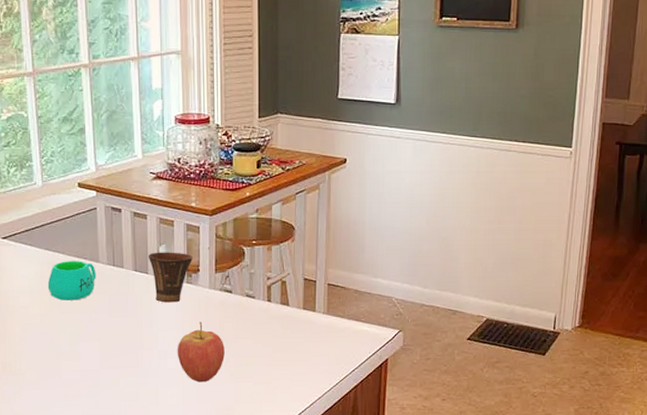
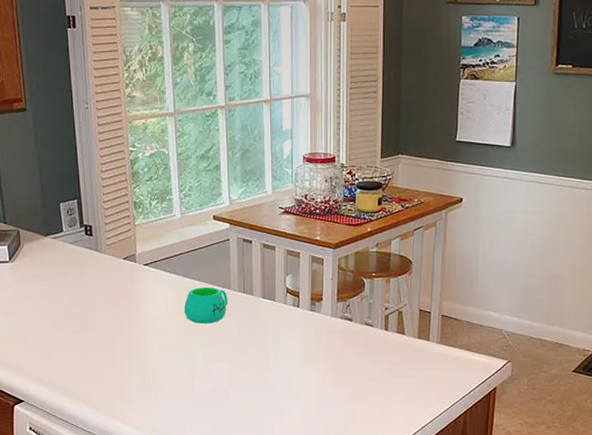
cup: present [149,252,193,303] -> none [276,281,316,329]
fruit: present [177,321,225,383] -> none [300,346,344,403]

